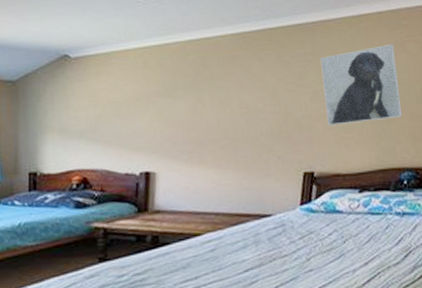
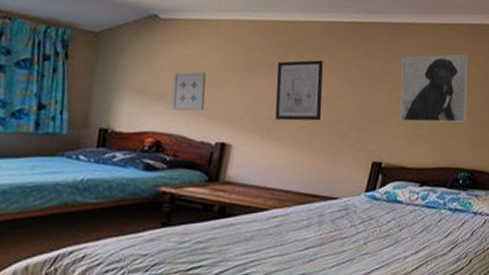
wall art: none [90,104,125,146] -> present [171,71,206,111]
wall art: none [190,74,243,142] -> present [275,60,323,121]

